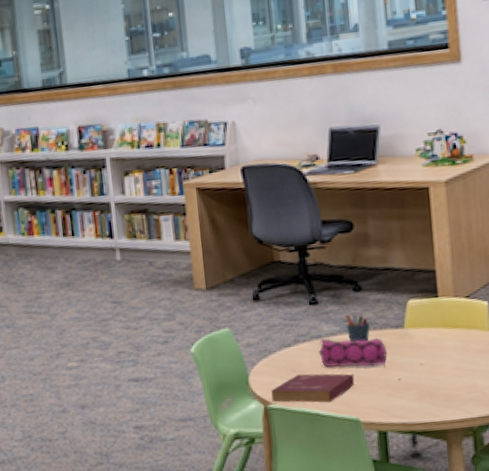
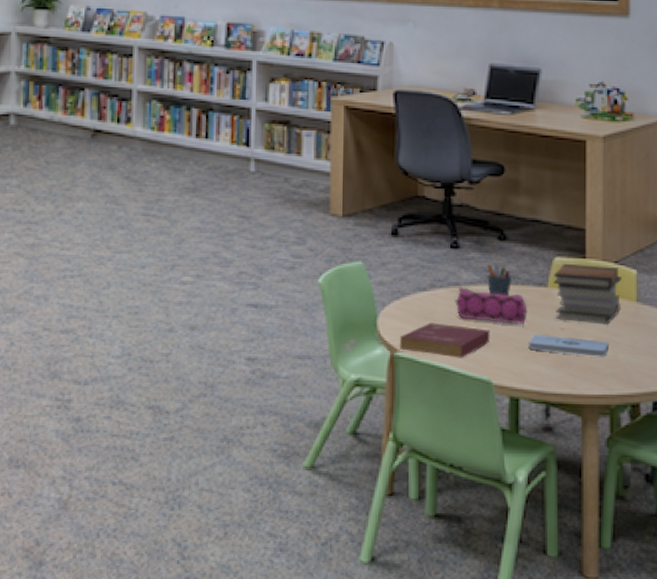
notepad: none [391,370,468,387] -> present [528,334,610,357]
book stack: none [408,301,475,357] -> present [553,263,622,325]

